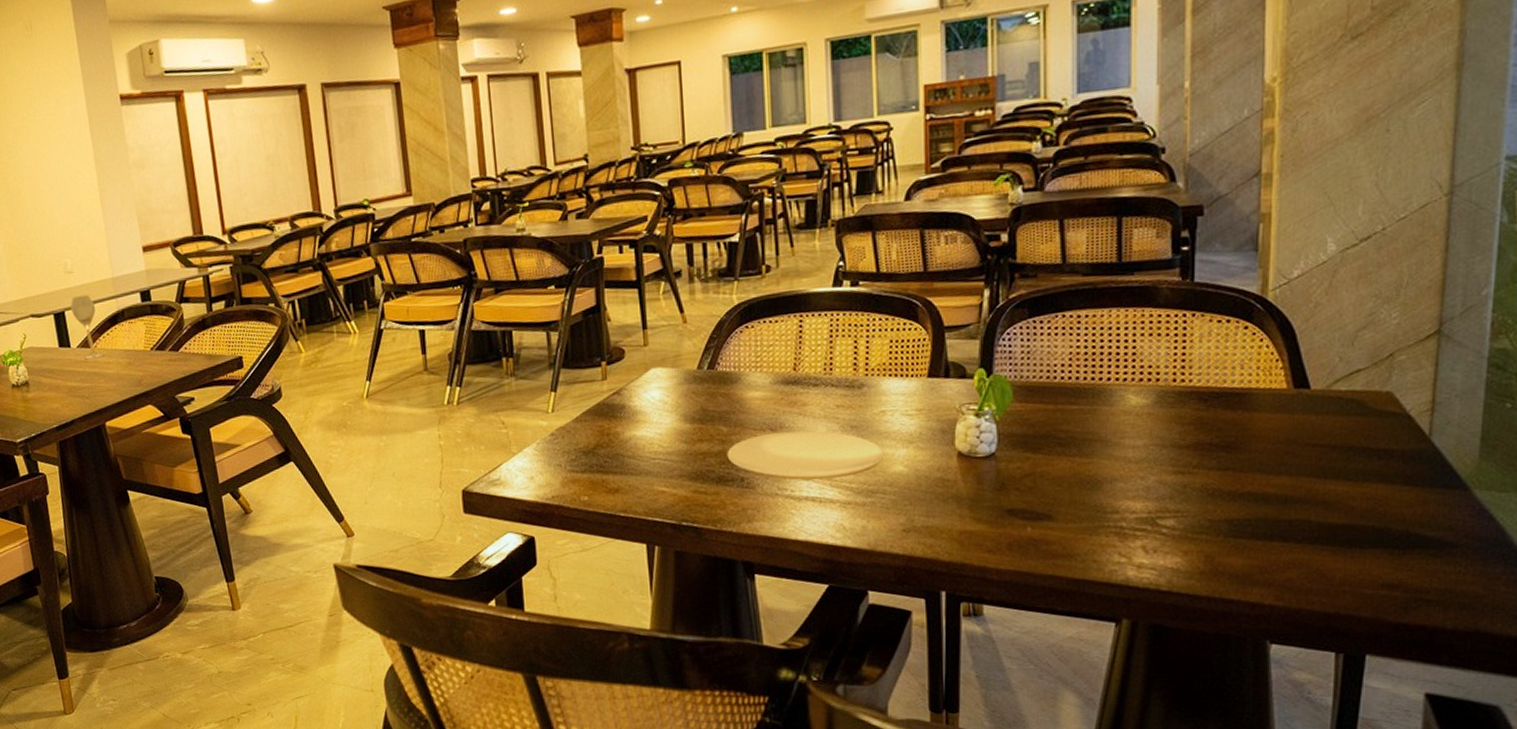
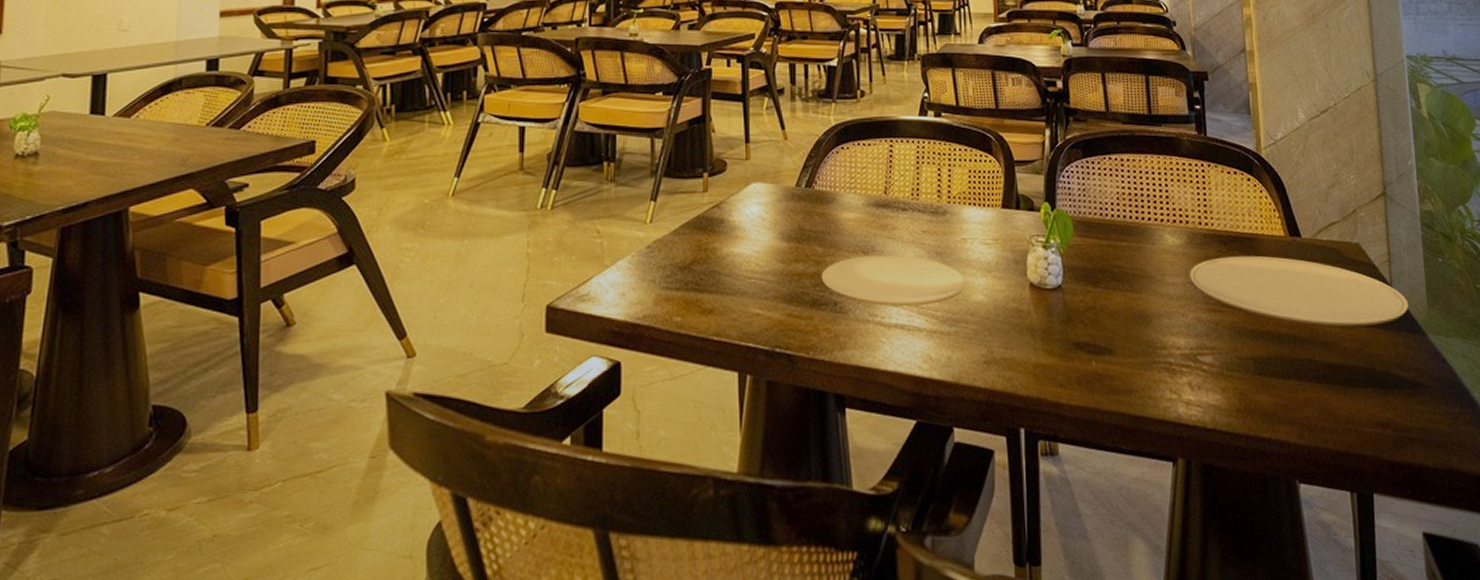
wineglass: present [70,294,105,360] -> none [115,57,147,131]
plate: none [1155,412,1450,485] -> present [1190,255,1408,327]

